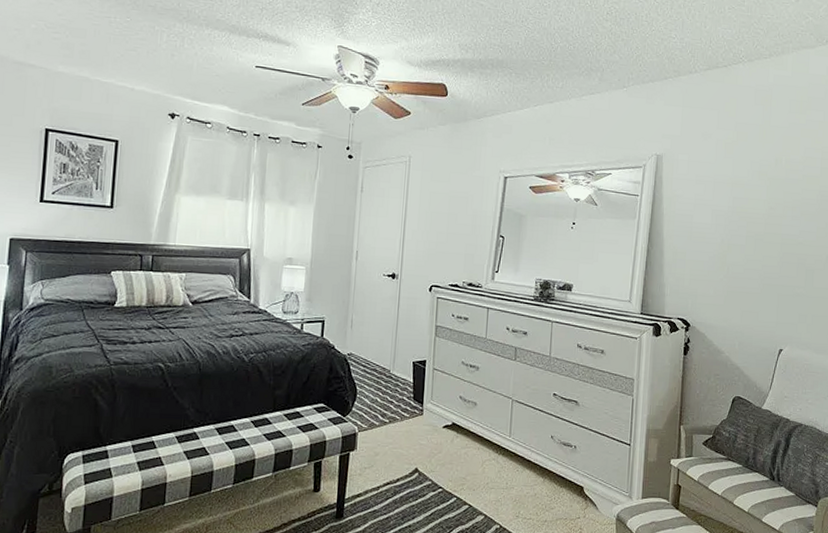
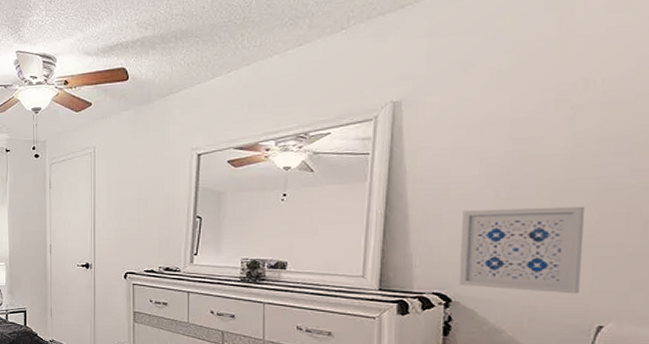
wall art: none [695,251,775,324] -> present [458,206,586,294]

